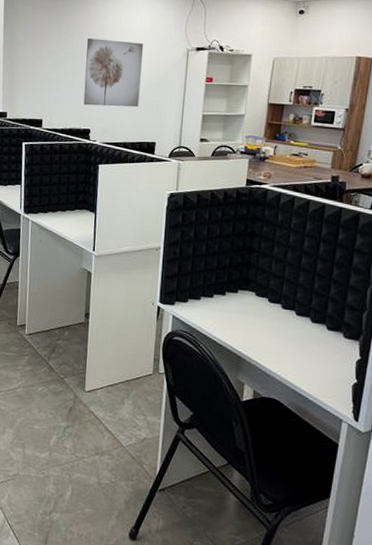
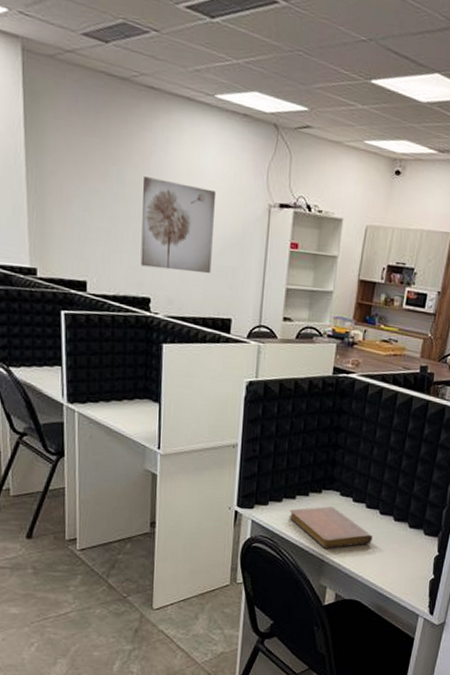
notebook: none [207,305,289,346] -> present [289,506,372,549]

